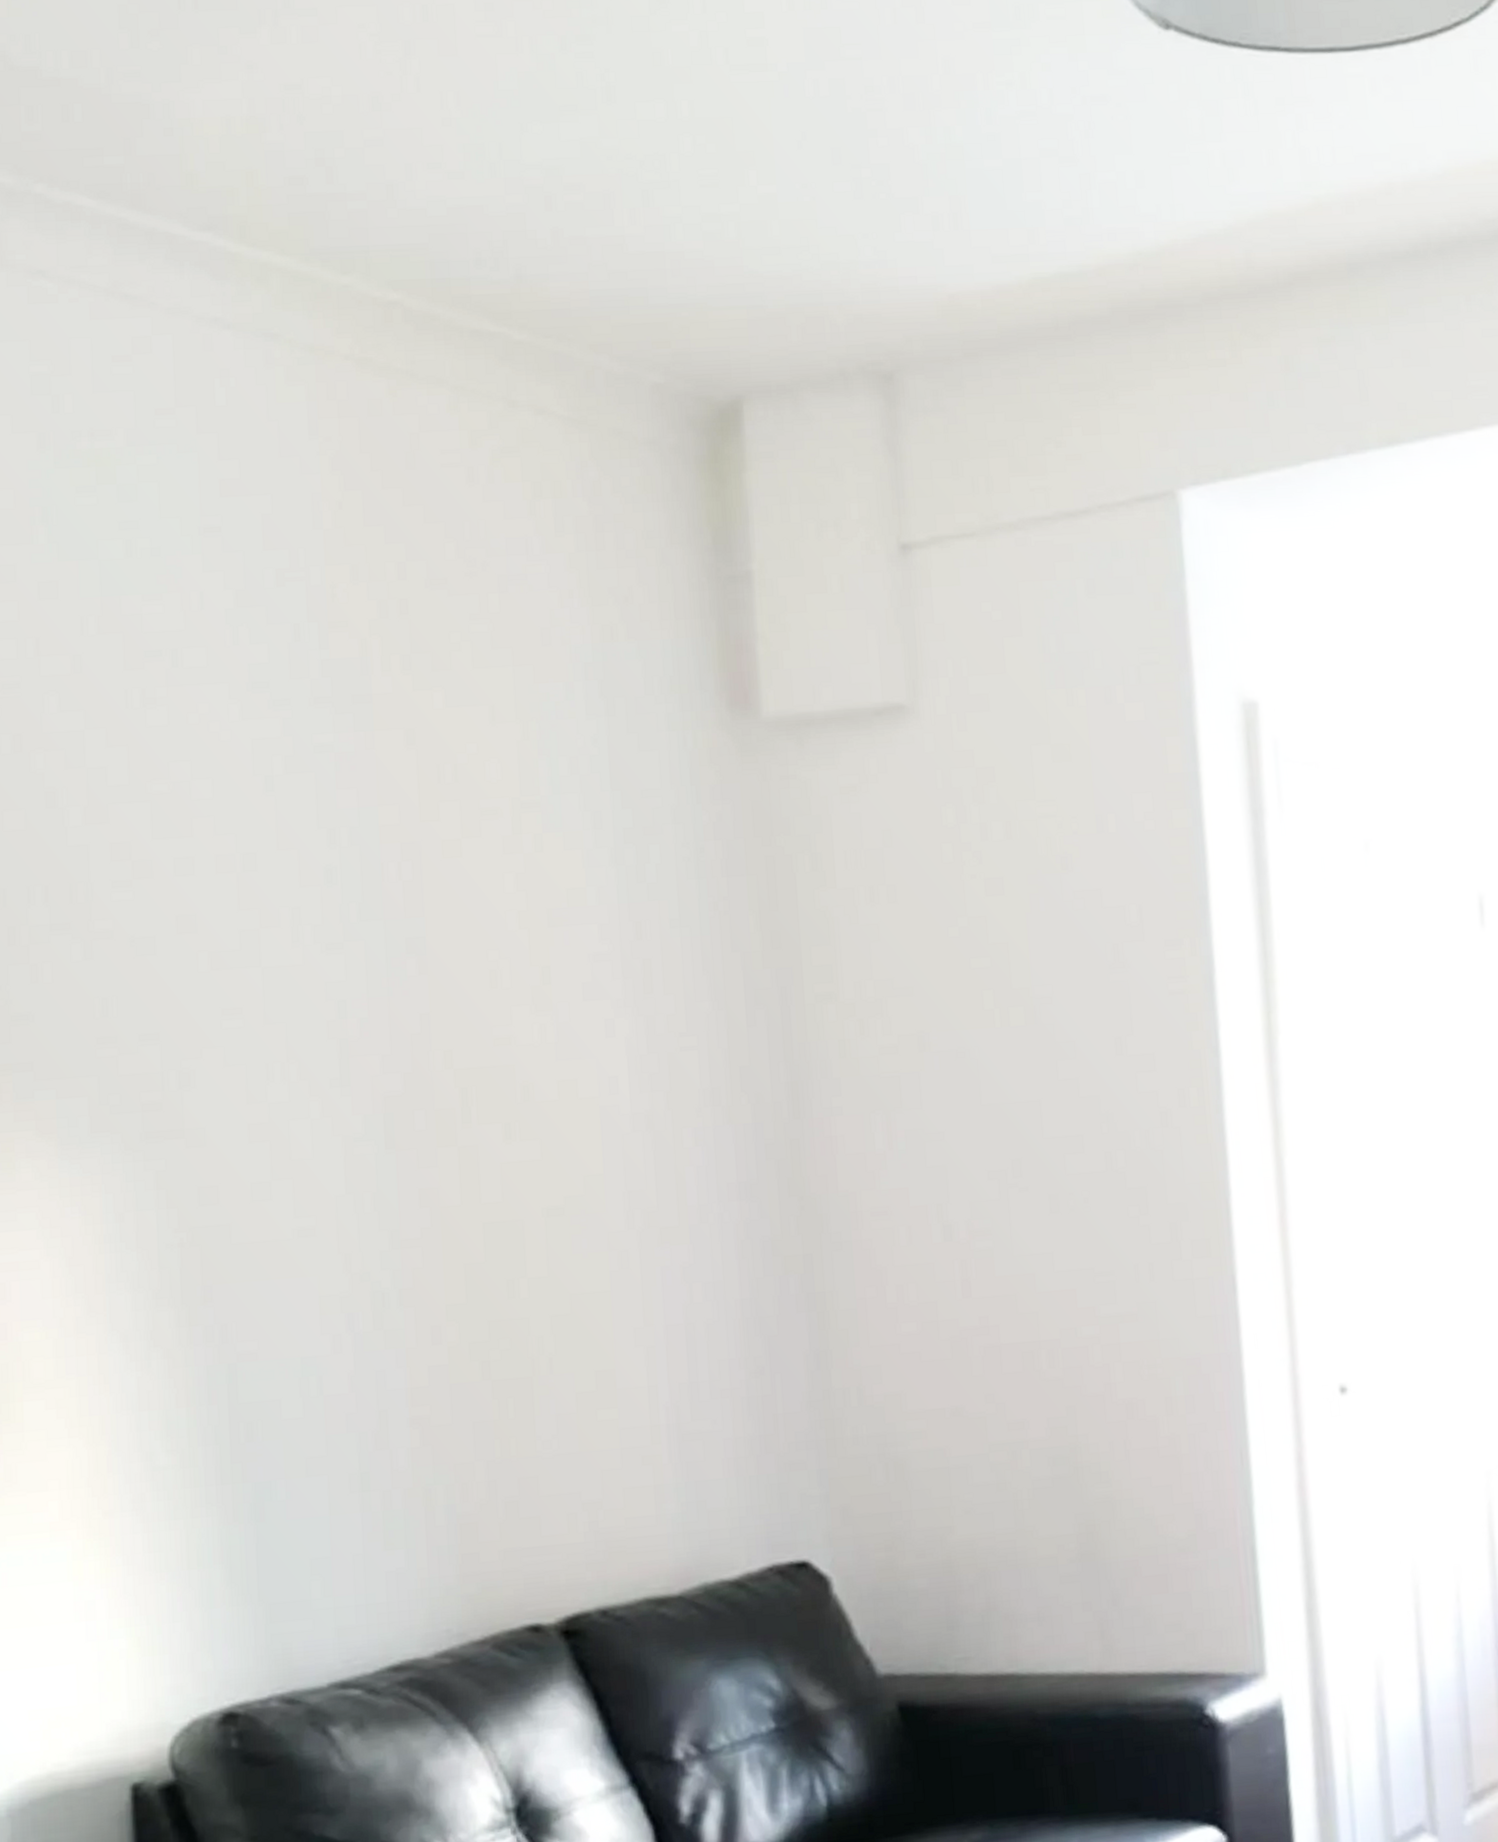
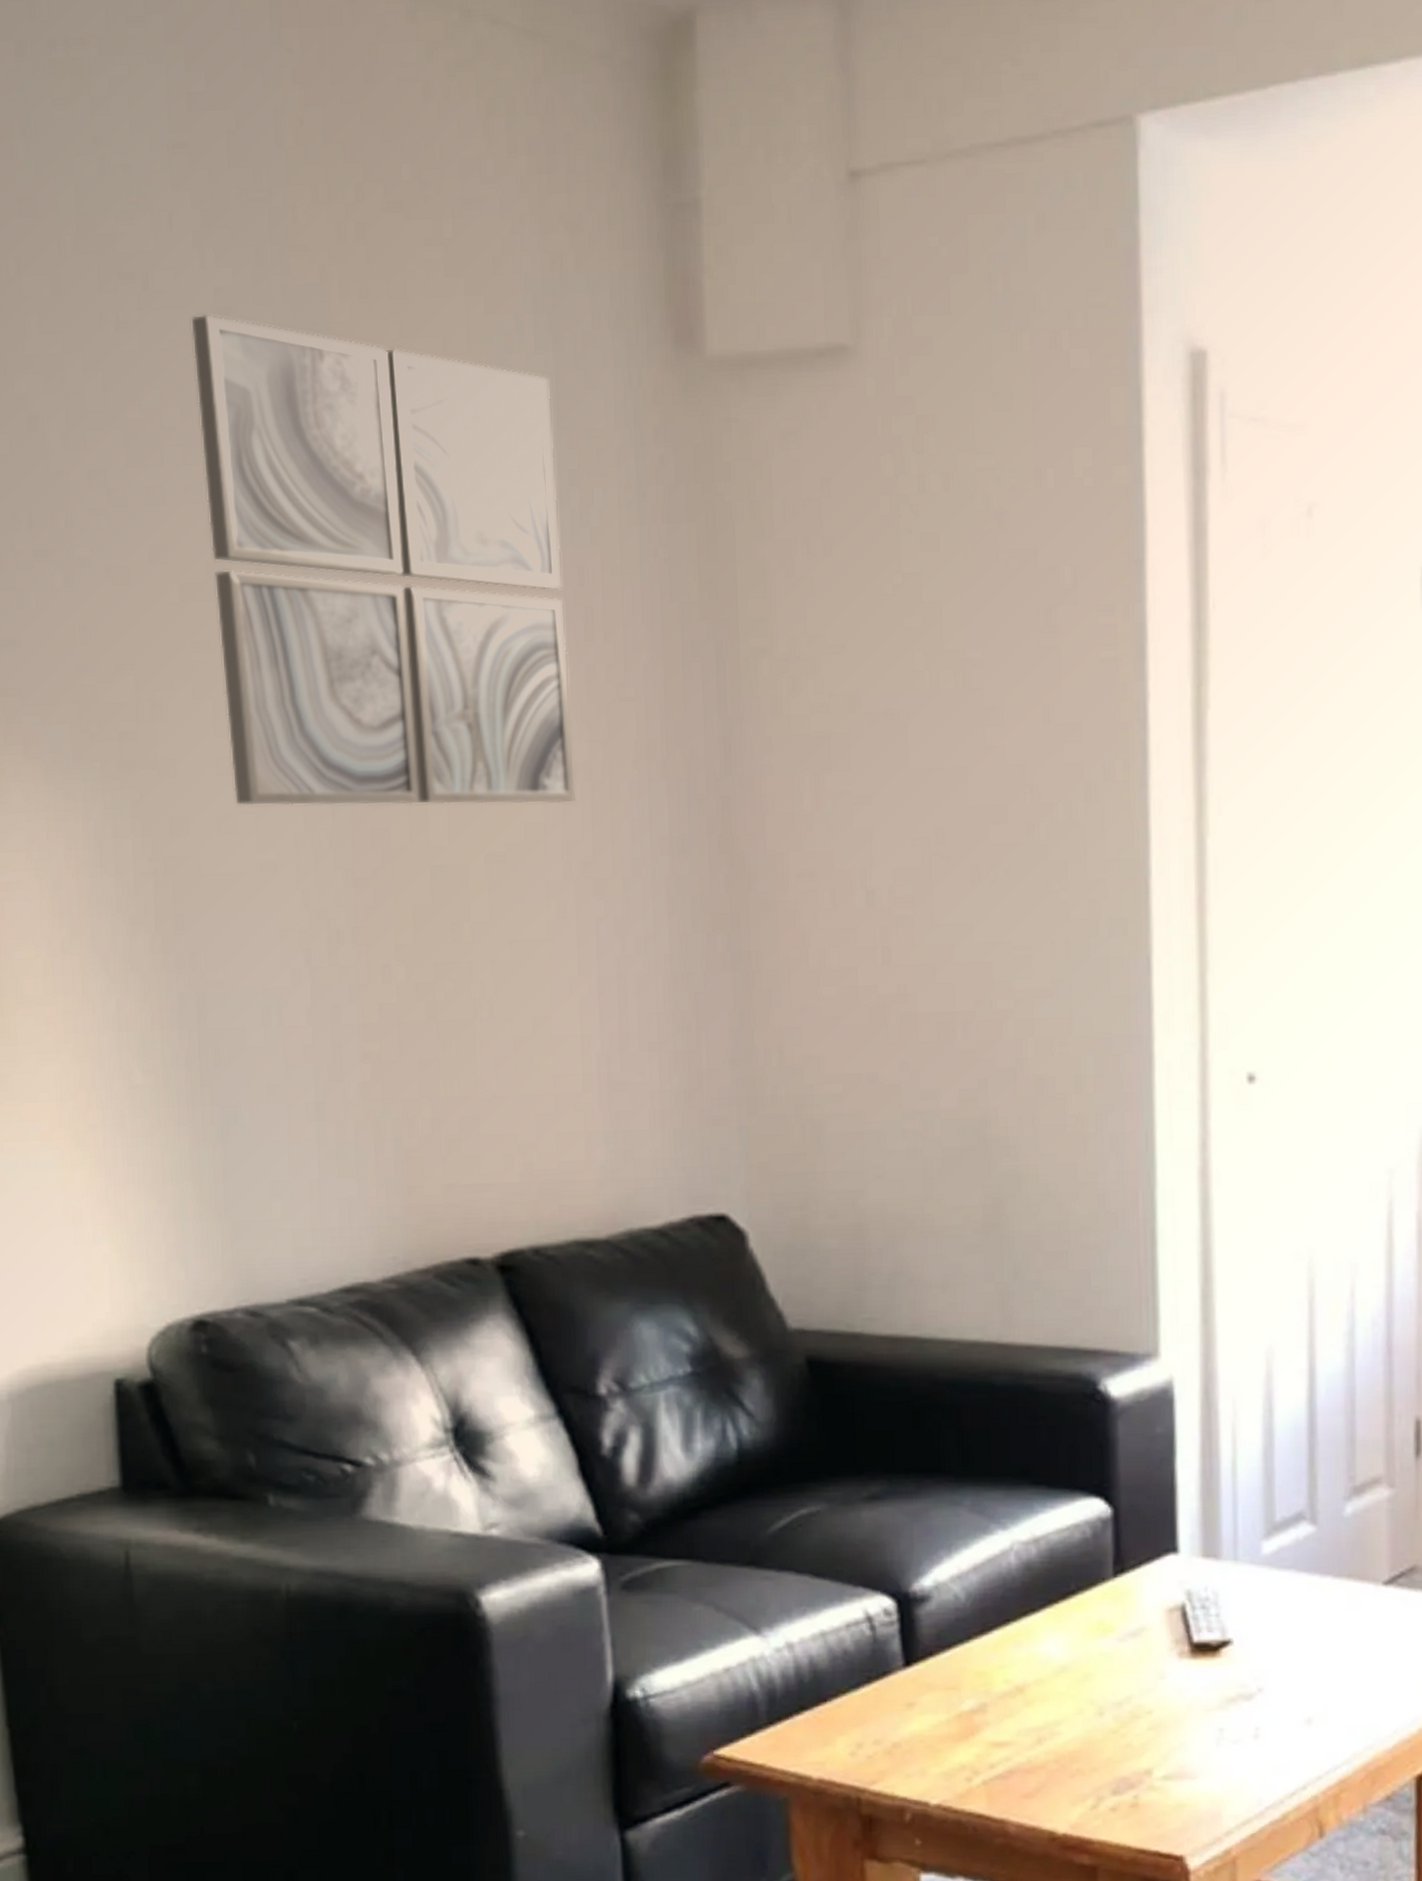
wall art: none [222,688,638,1172] -> present [190,314,576,806]

